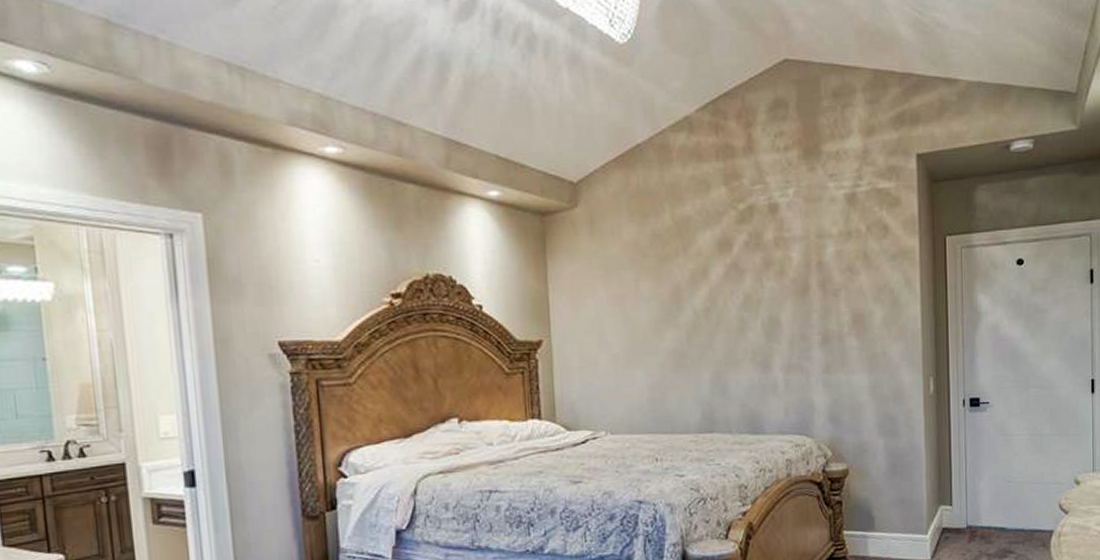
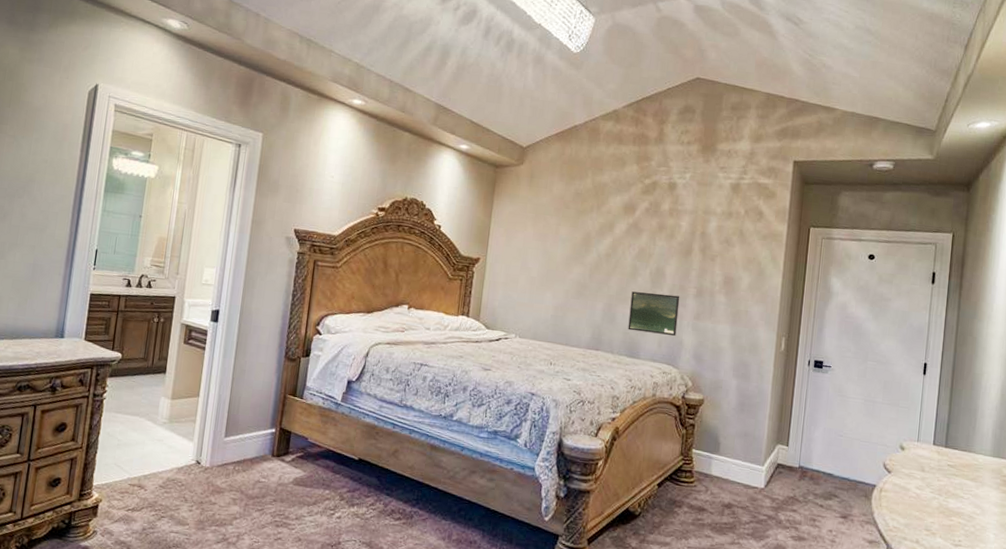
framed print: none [743,347,805,401] -> present [628,291,680,337]

